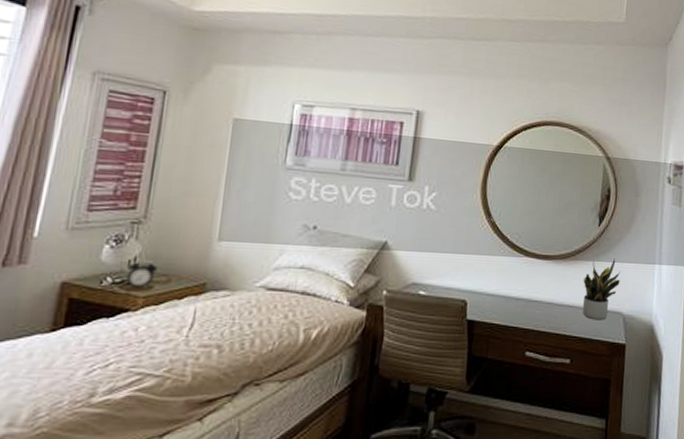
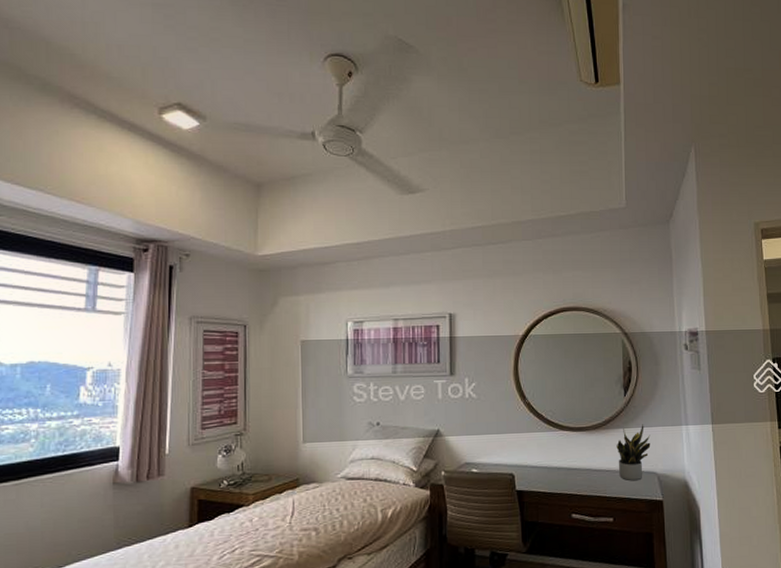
alarm clock: present [121,260,158,292] -> none [235,464,260,491]

